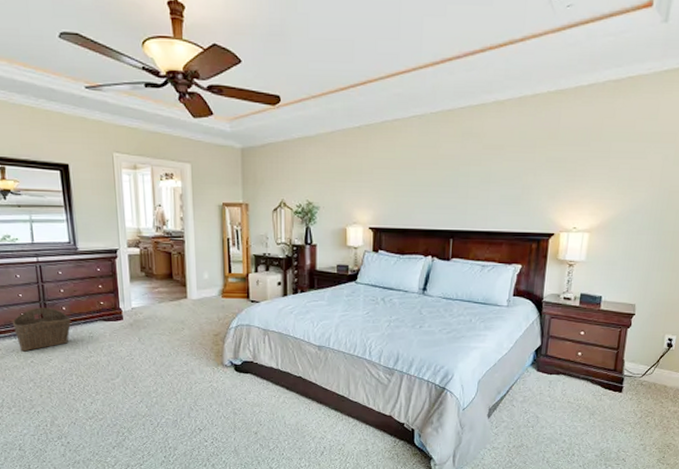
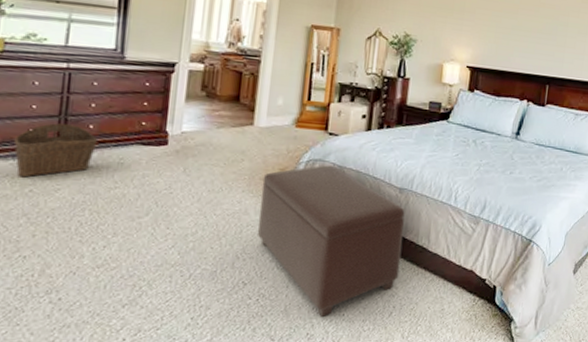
ottoman: none [201,329,326,456] -> present [257,165,405,318]

